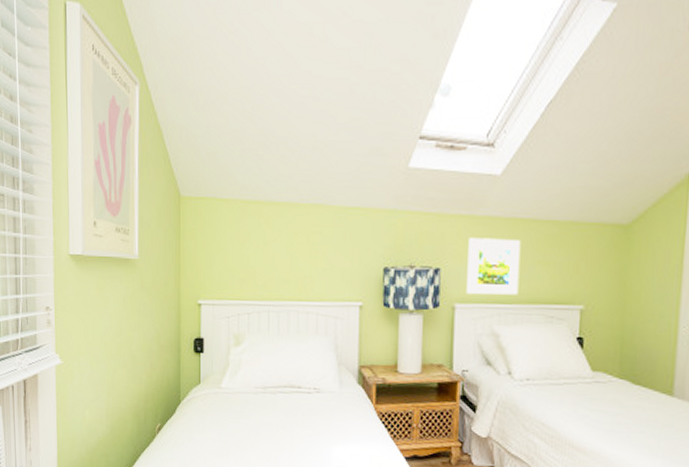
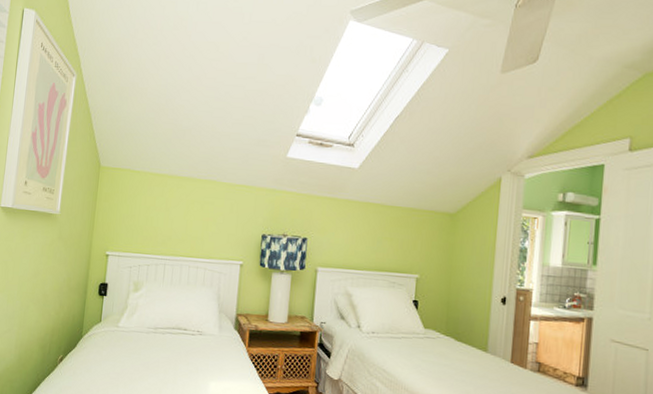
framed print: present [466,238,521,295] -> none [327,215,372,263]

